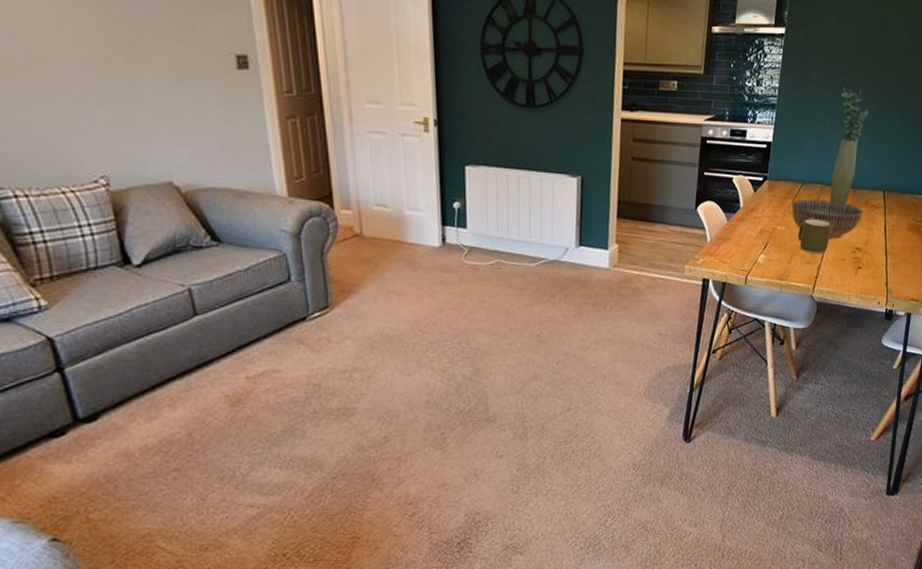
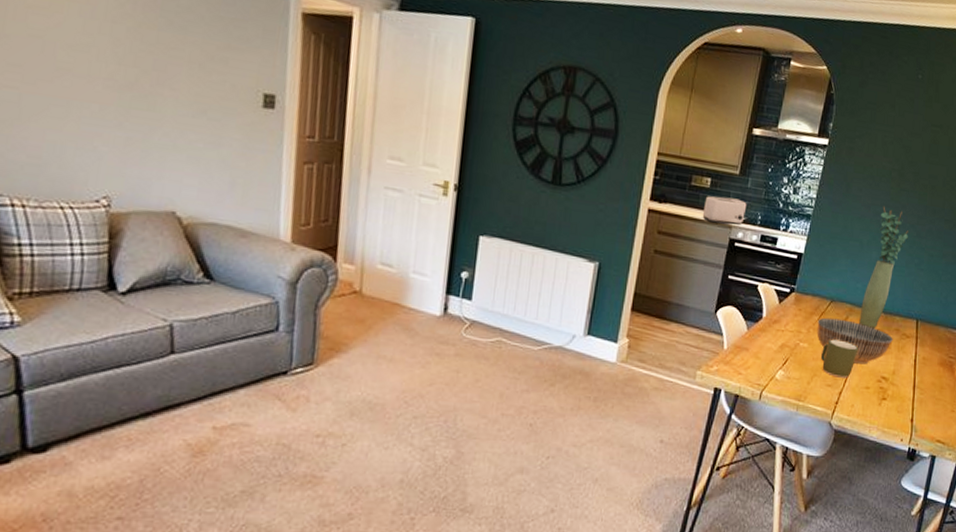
toaster: none [673,97,714,124] -> present [702,196,747,225]

